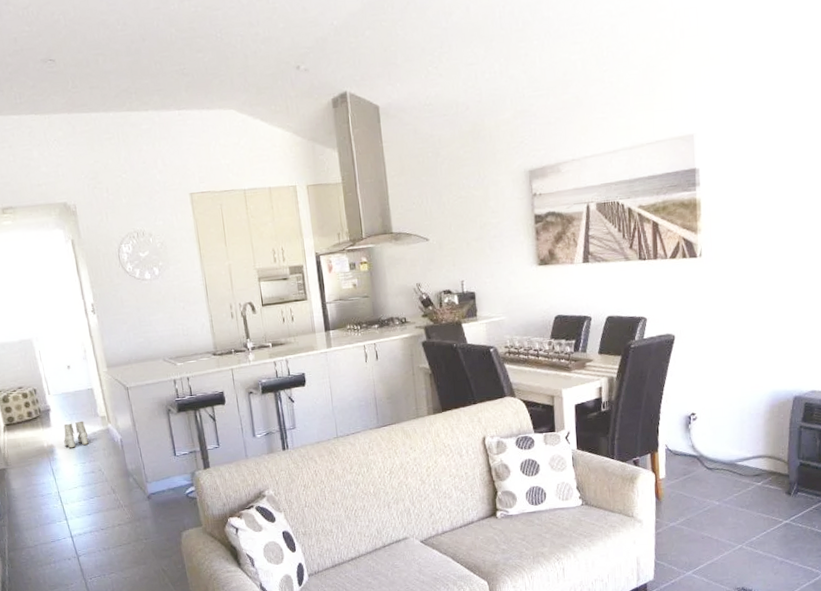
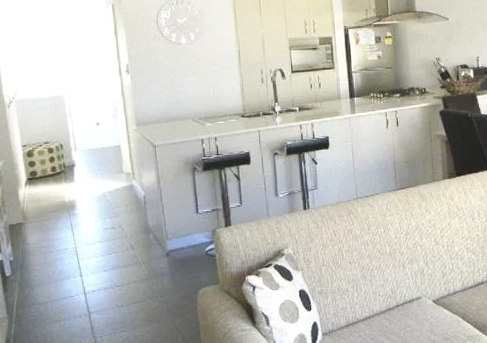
boots: present [63,421,89,448] -> none [86,177,111,204]

